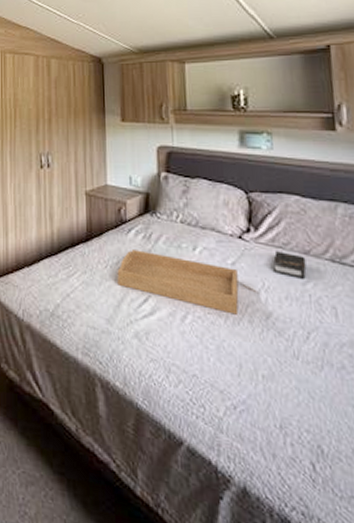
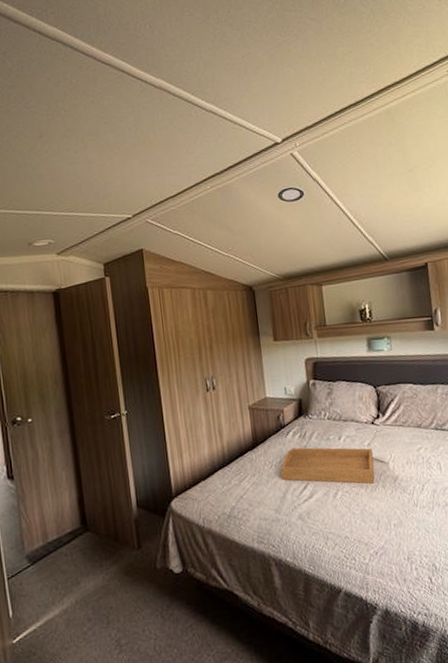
hardback book: present [273,251,307,279] -> none [397,428,420,447]

